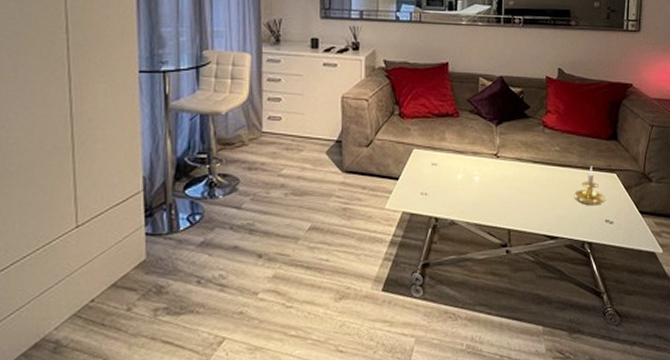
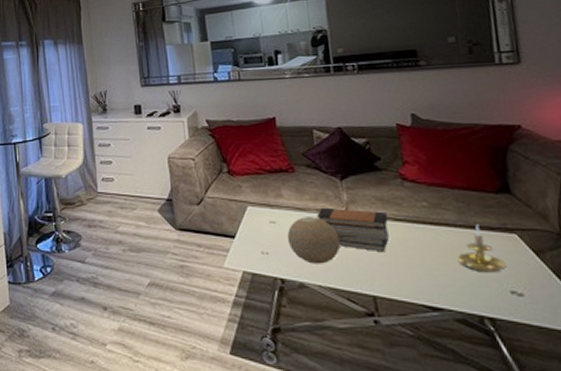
decorative orb: none [445,159,489,203] -> present [287,217,341,264]
book stack: none [473,150,528,191] -> present [317,207,389,253]

